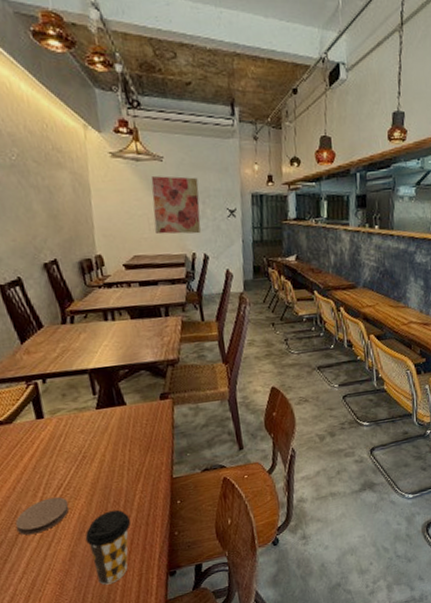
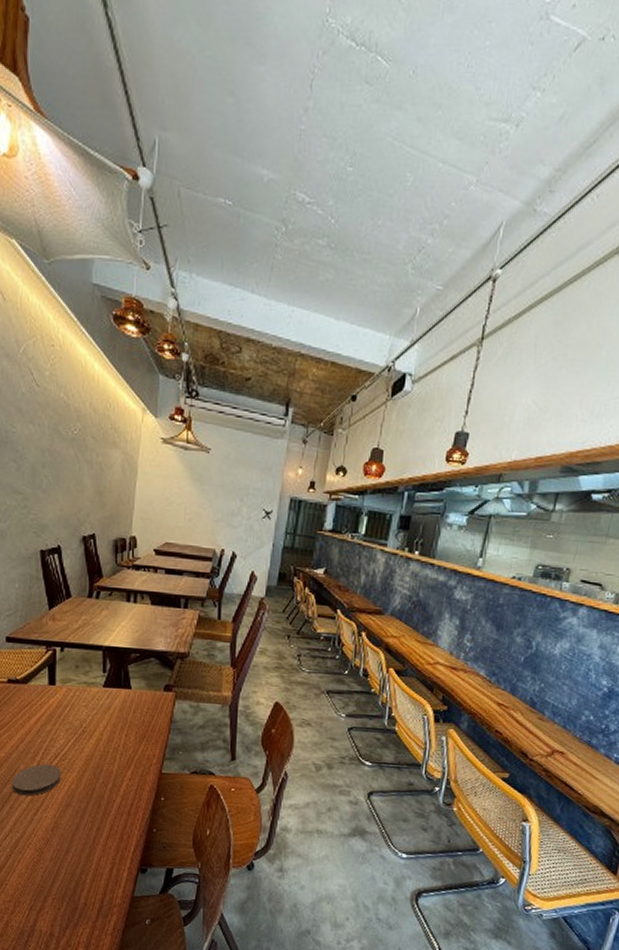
coffee cup: present [85,509,131,585] -> none [70,791,115,865]
wall art: present [151,176,201,235] -> none [190,467,240,531]

